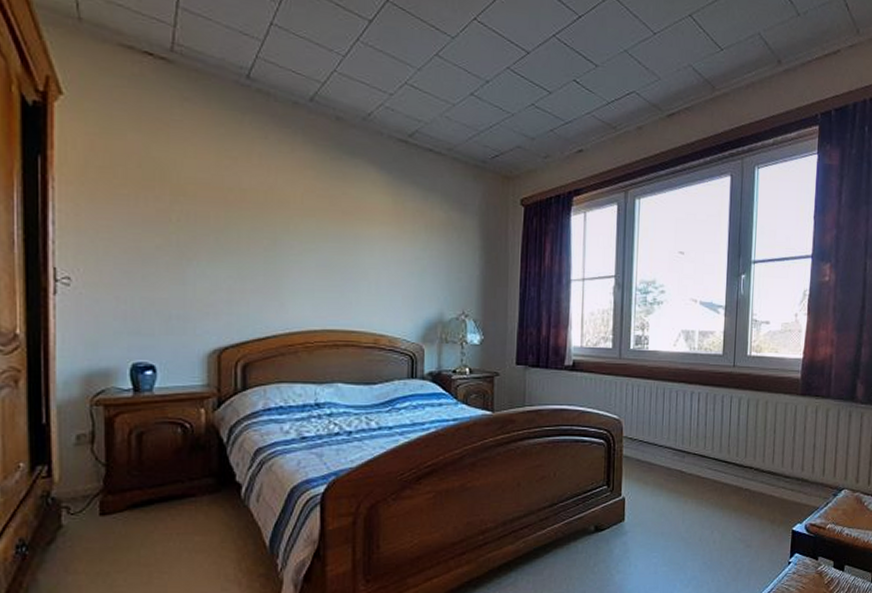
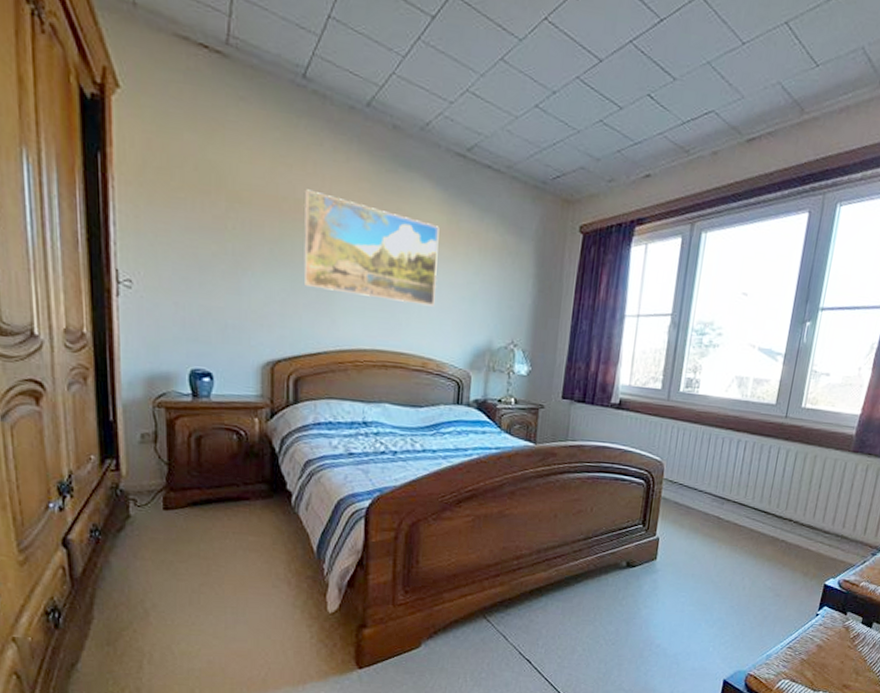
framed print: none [250,179,385,284] -> present [303,189,439,307]

